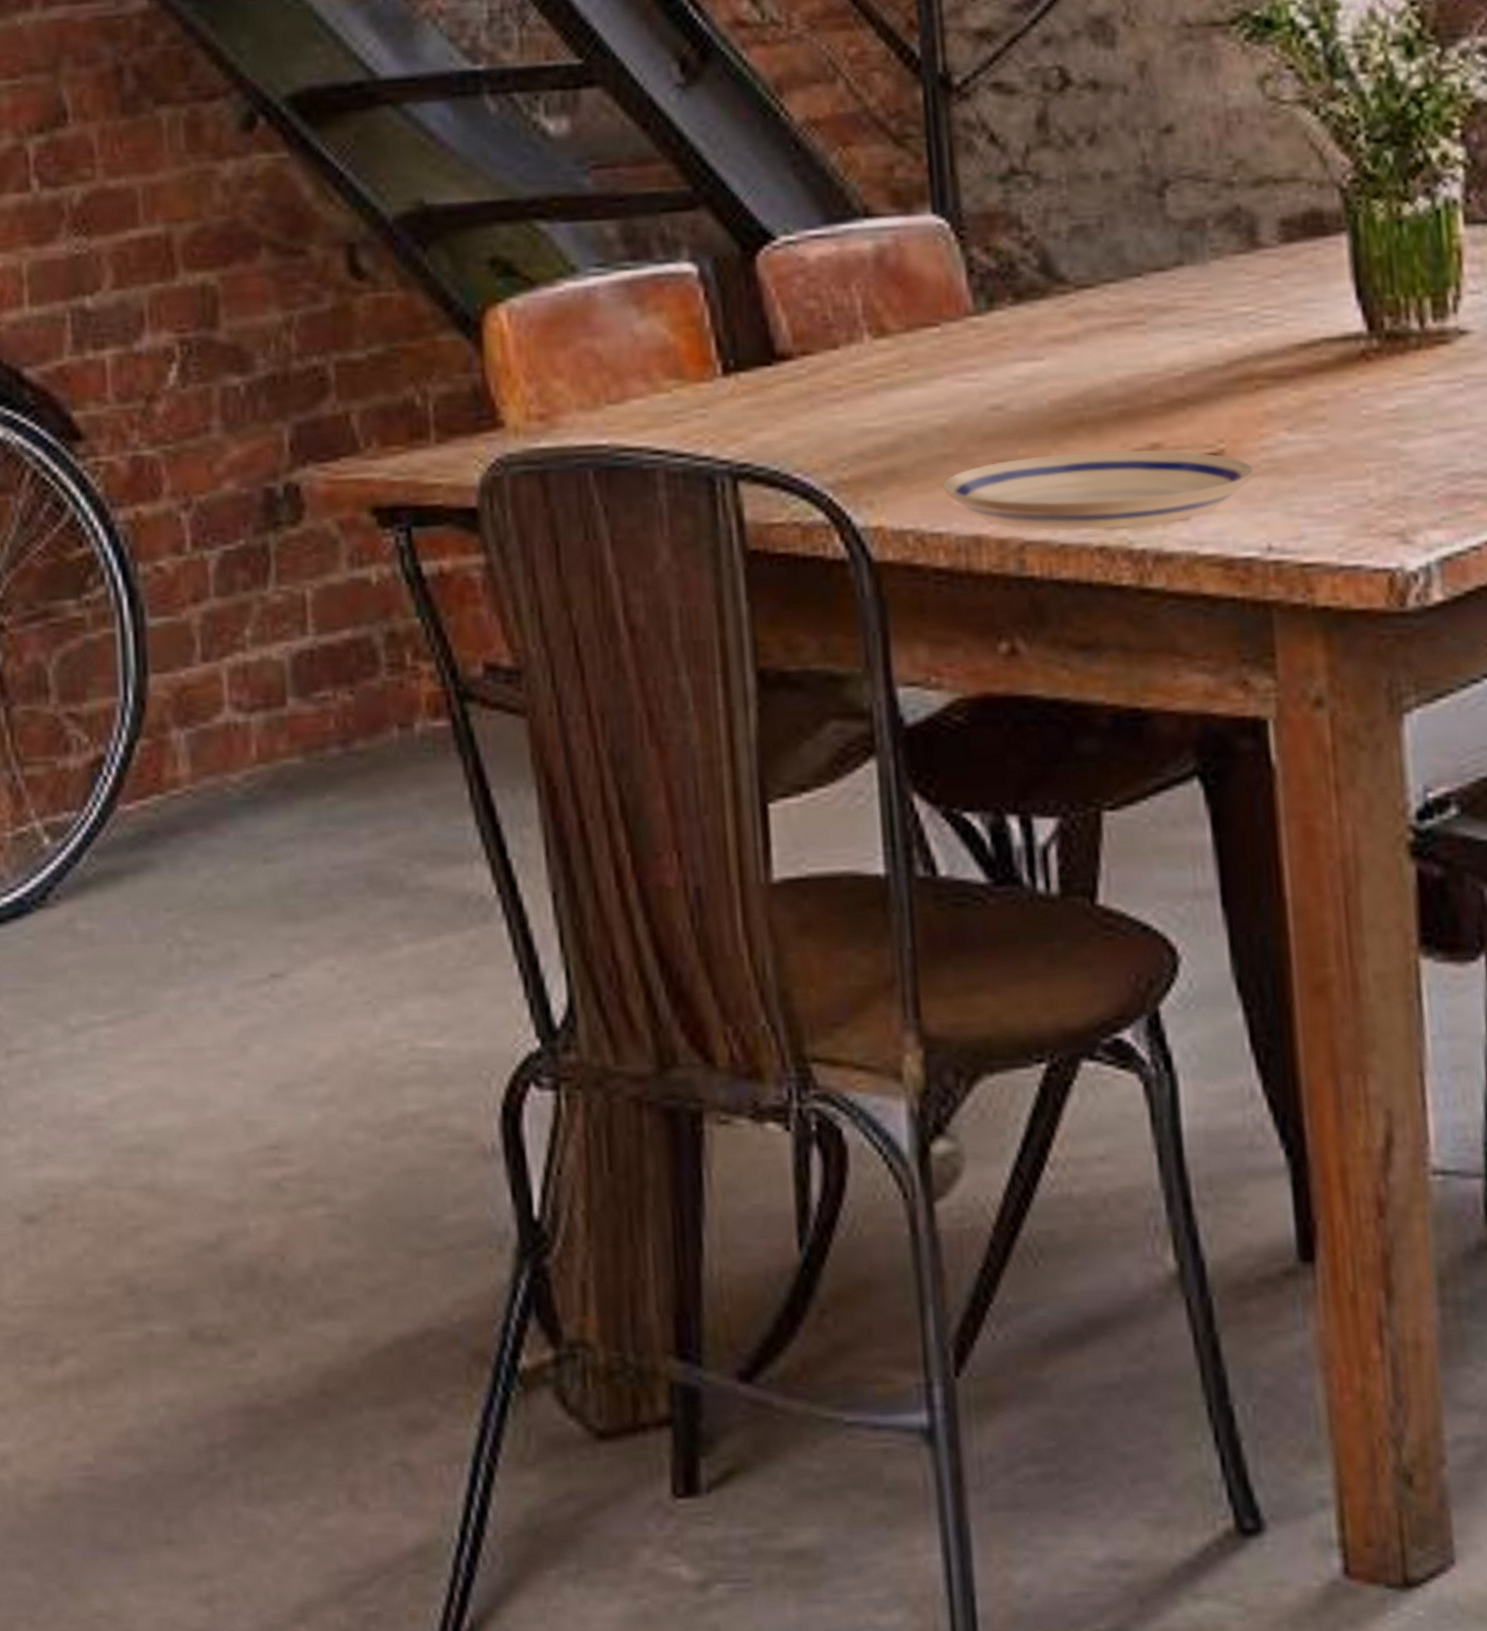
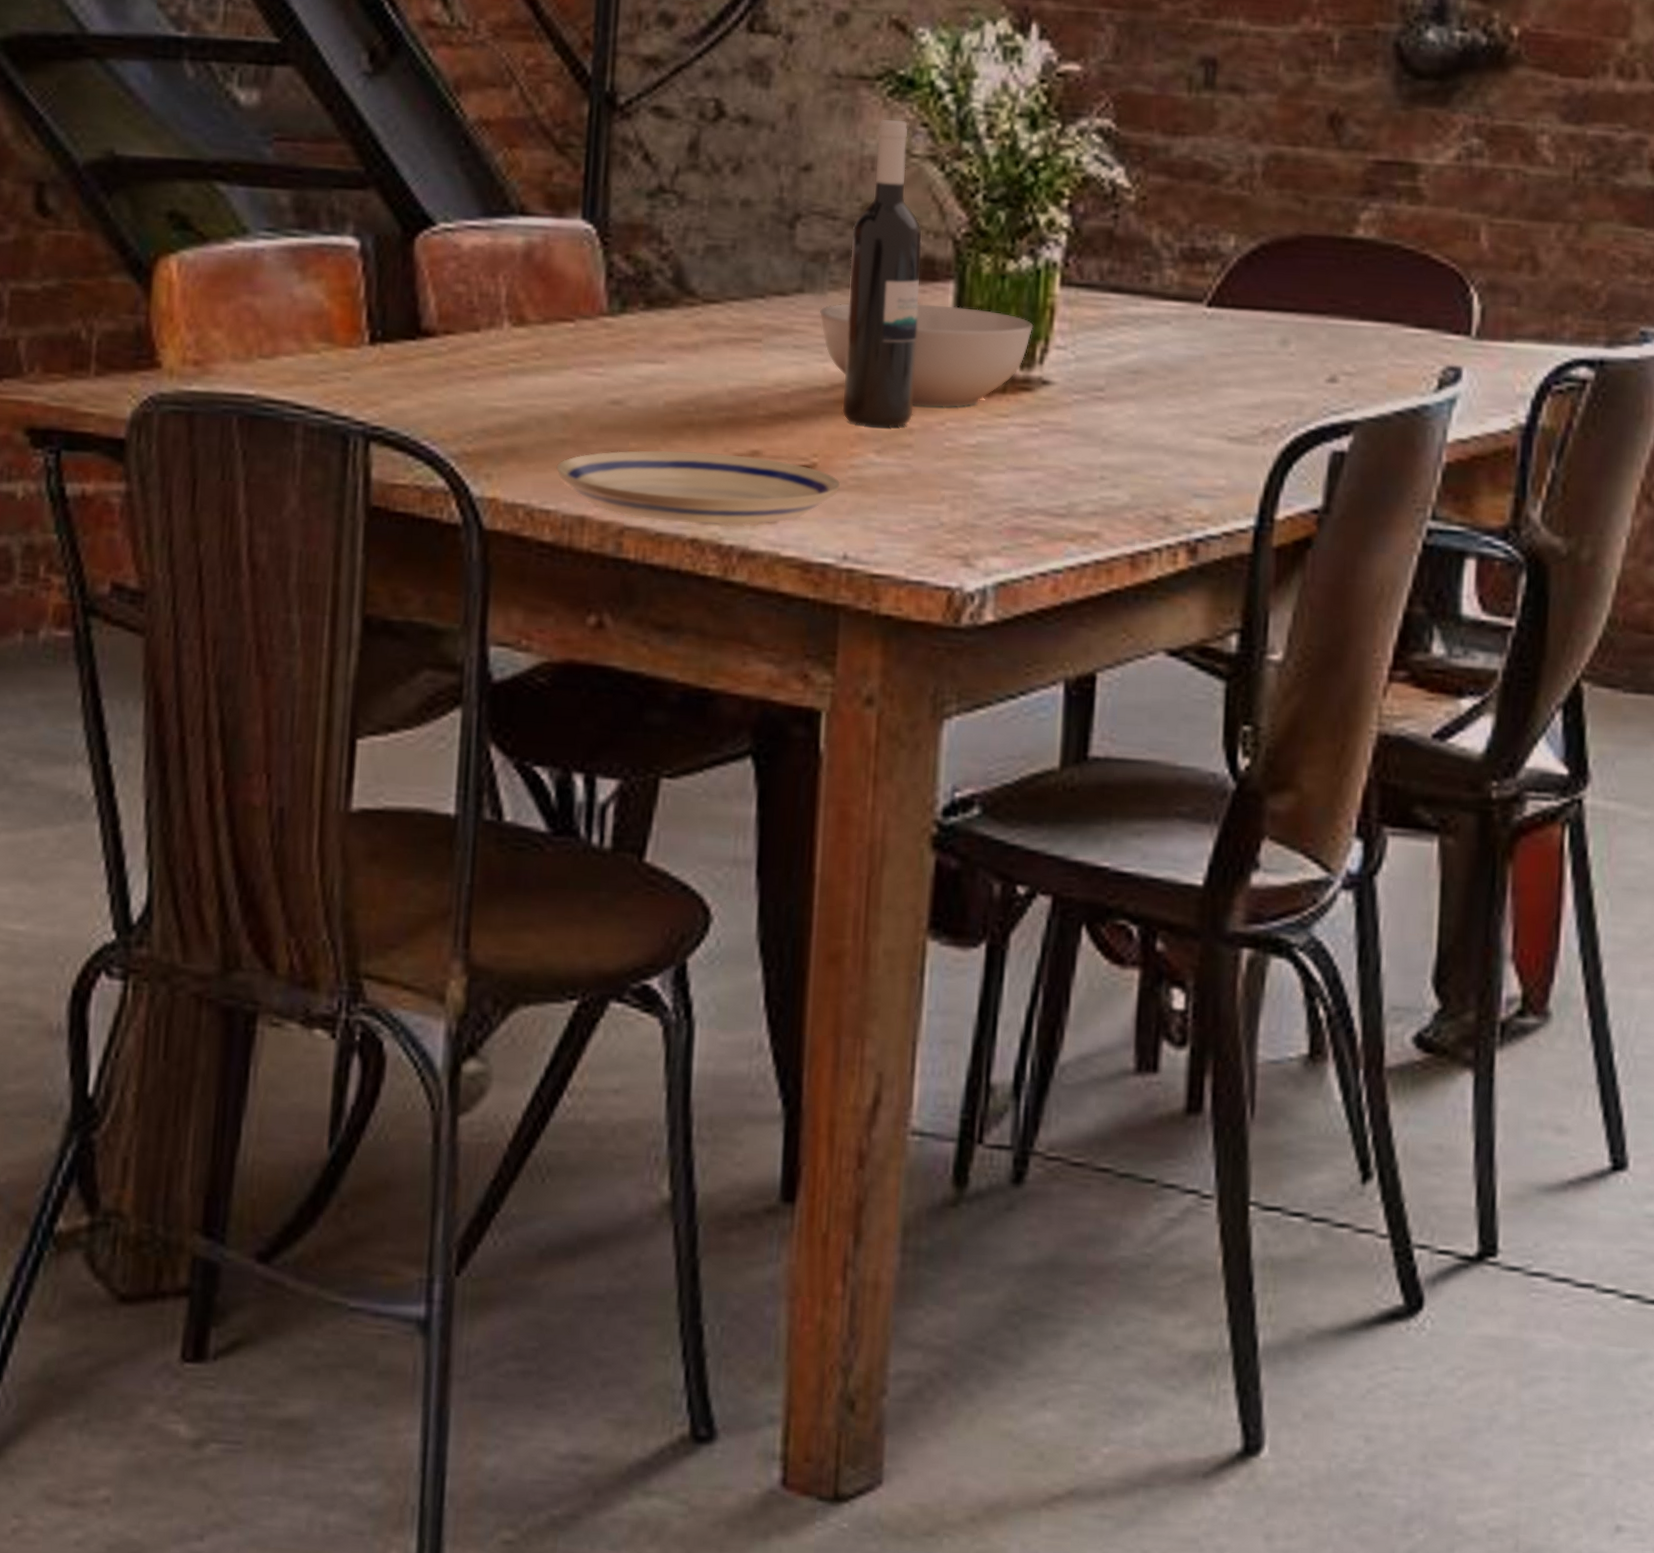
bowl: none [1203,260,1441,375] -> present [819,302,1034,407]
wine bottle: none [1227,65,1322,402] -> present [842,119,923,427]

